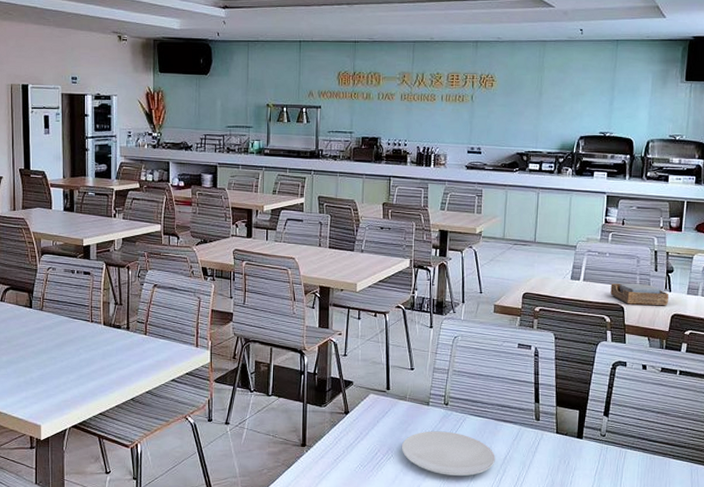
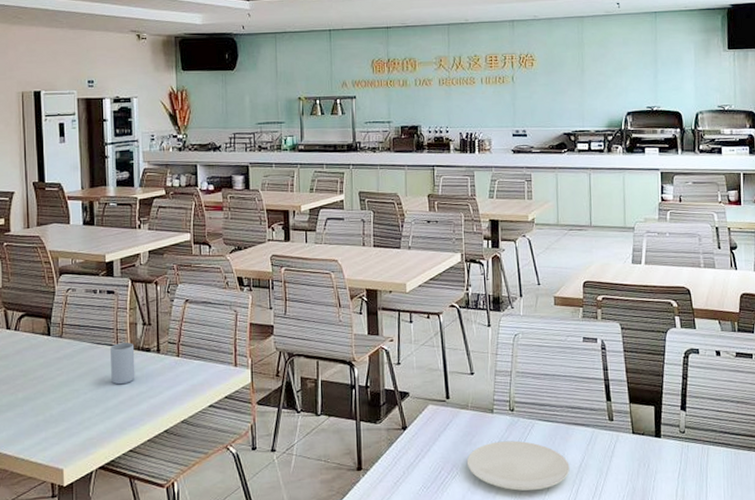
cup: none [85,319,107,356] -> present [110,342,135,385]
napkin holder: present [610,283,669,306] -> none [674,263,735,286]

